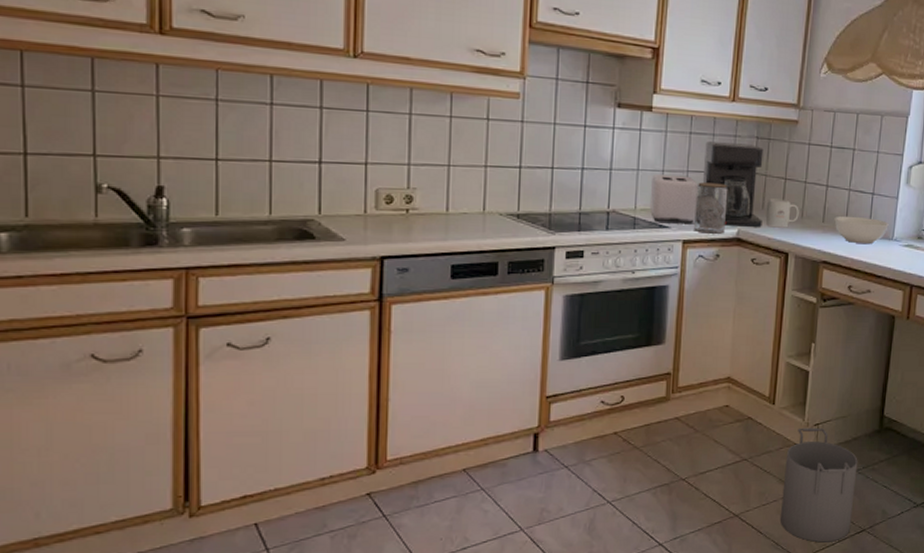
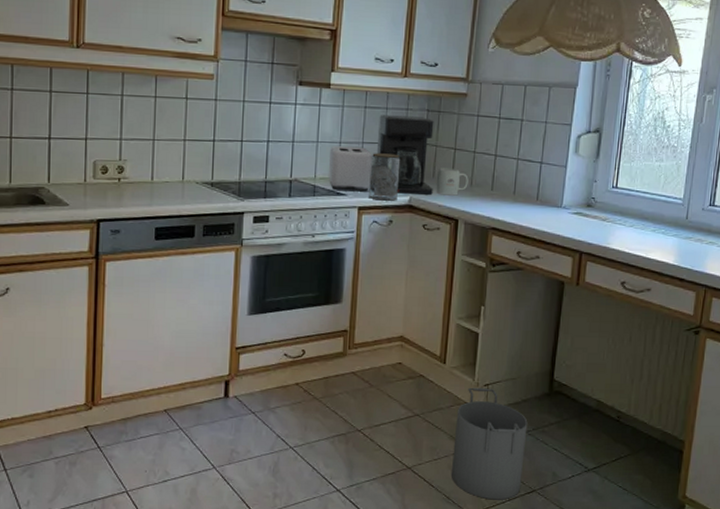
bowl: present [834,215,889,245] -> none [503,184,558,212]

